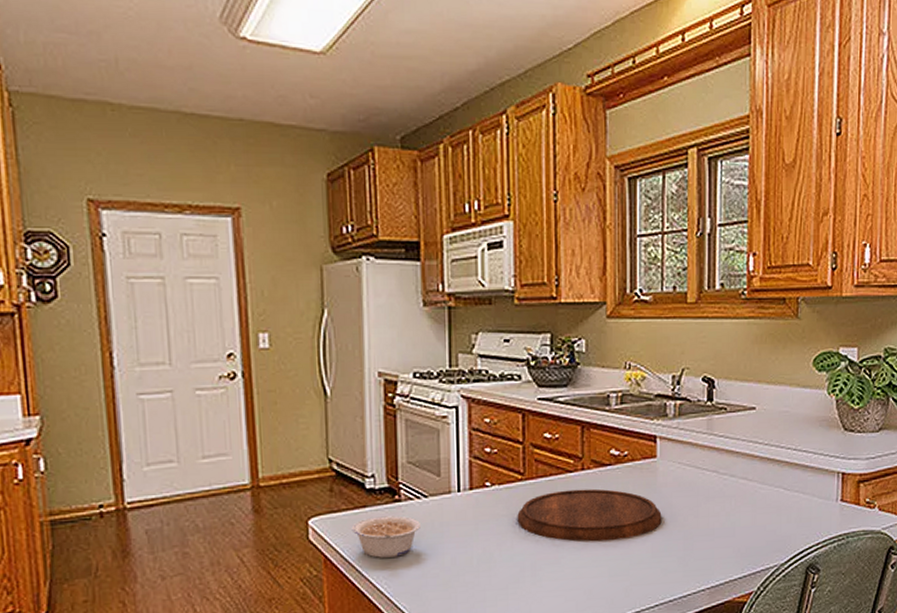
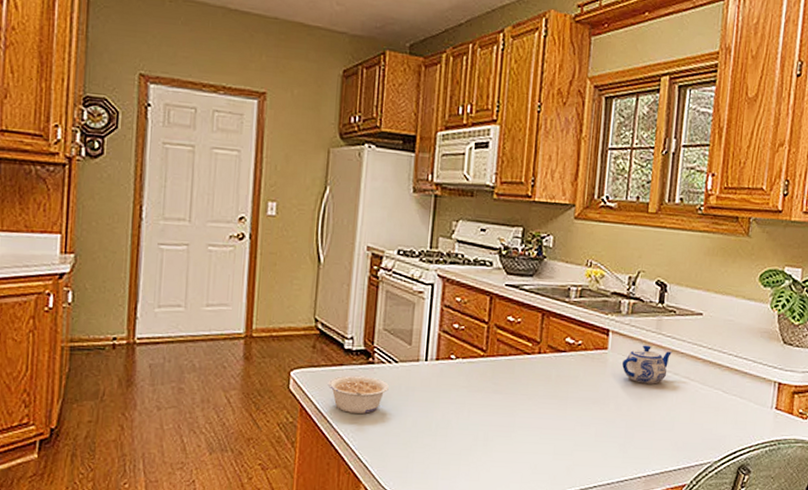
cutting board: present [517,488,662,542] -> none [475,370,608,422]
teapot: none [674,448,727,490] -> present [622,345,673,384]

